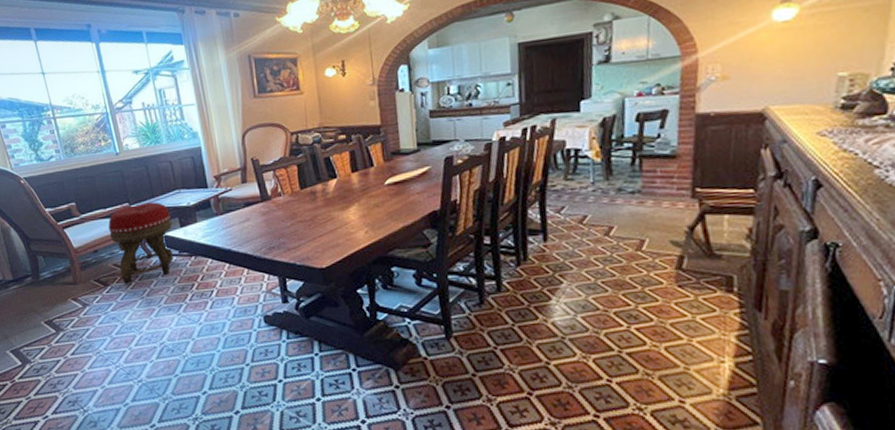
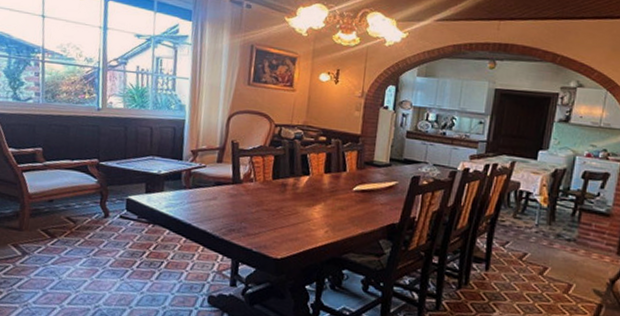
footstool: present [108,202,174,283] -> none [70,162,138,239]

